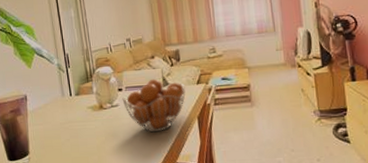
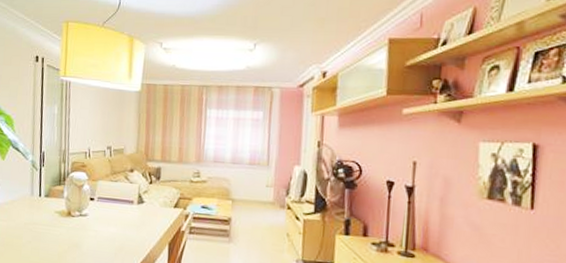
fruit basket: present [122,78,186,133] -> none [92,193,161,251]

